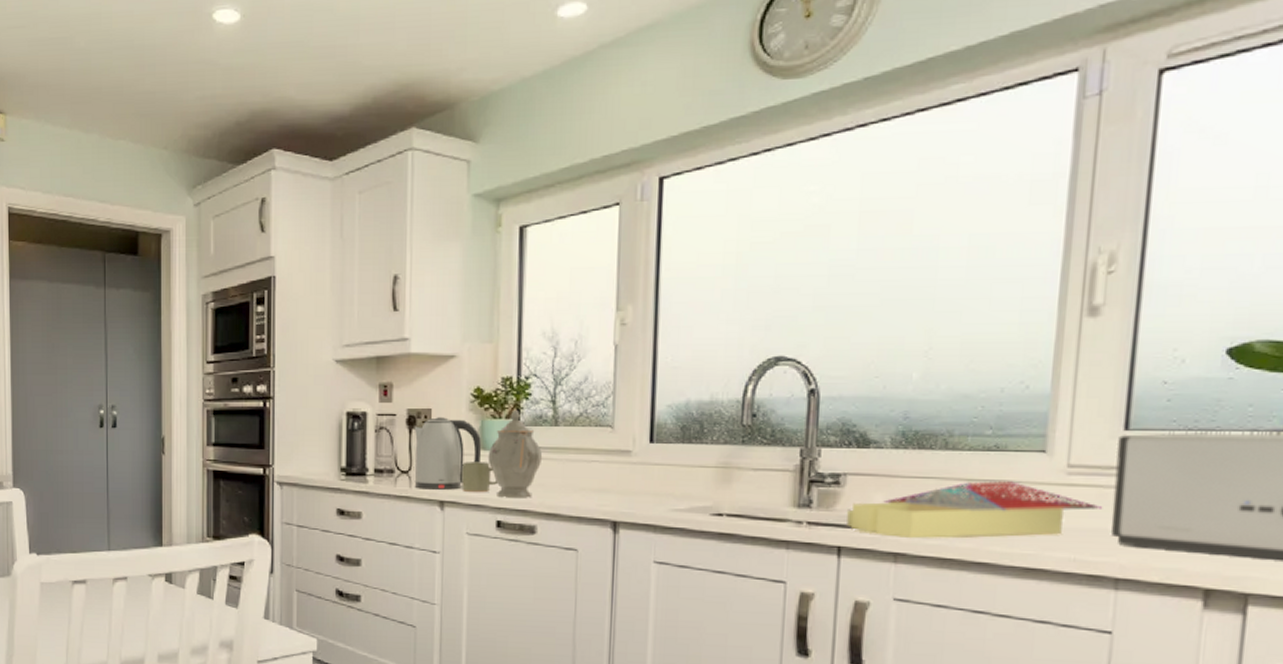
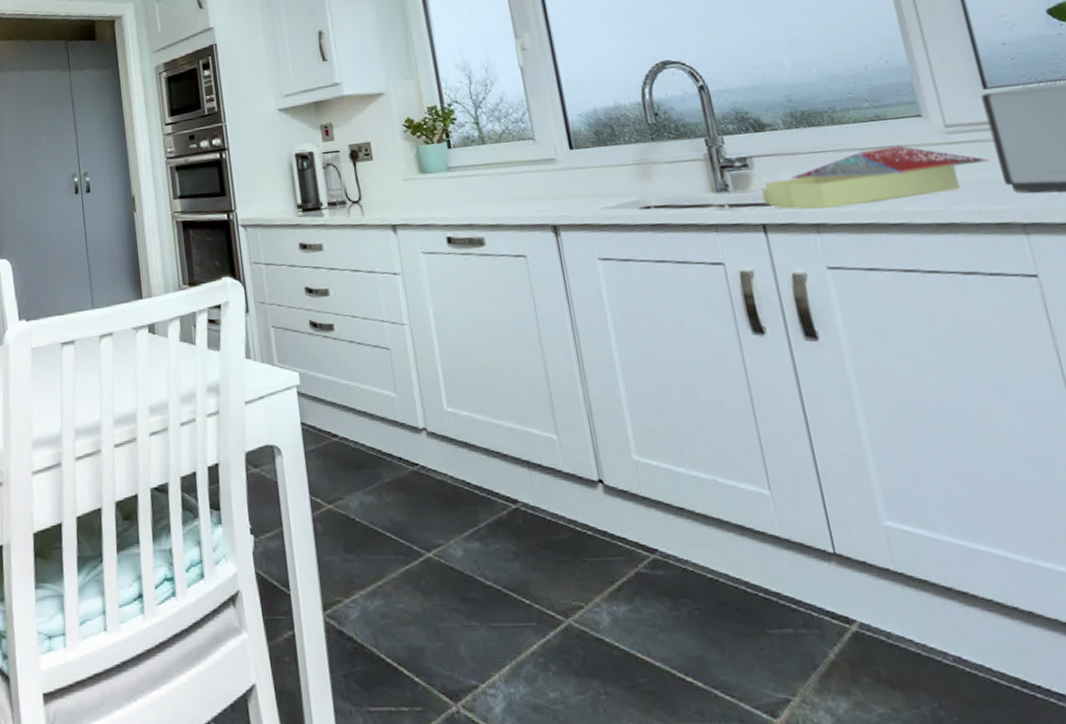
kettle: present [414,417,482,491] -> none [357,148,423,217]
mug: present [461,462,497,493] -> none [406,184,441,215]
teapot: present [487,409,543,498] -> none [427,133,478,216]

